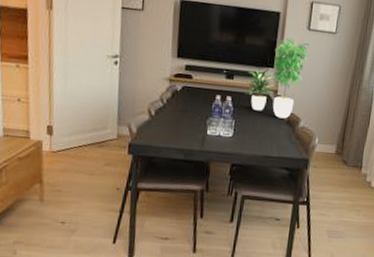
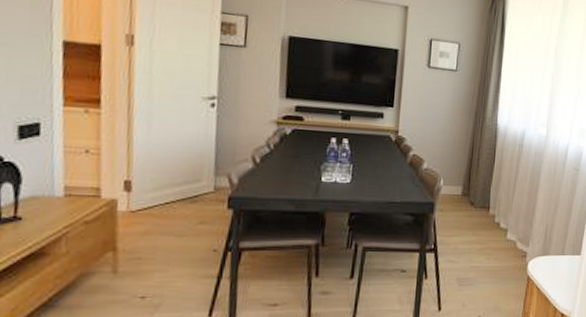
potted plant: present [244,36,310,119] -> none [362,74,430,161]

